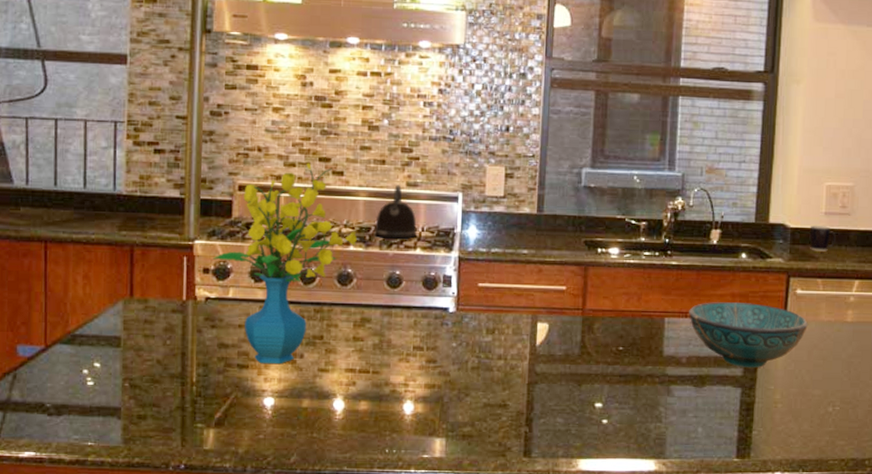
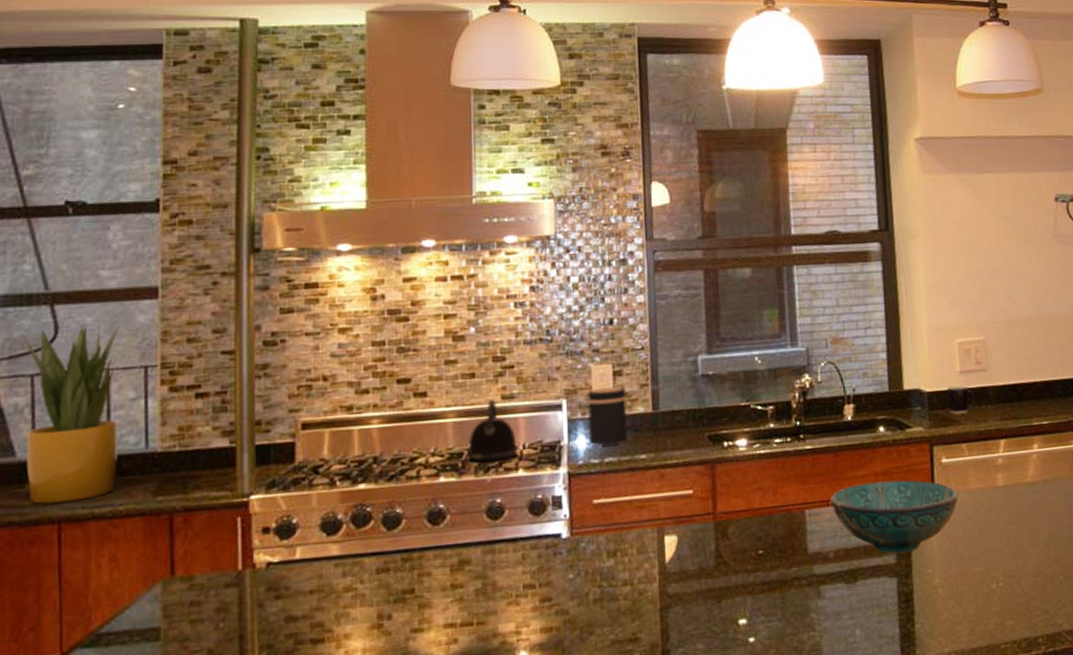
planter: none [18,80,96,226] -> present [21,324,120,505]
bouquet: present [213,162,357,365] -> none [274,387,448,633]
cylinder: none [479,186,515,237] -> present [587,386,627,445]

